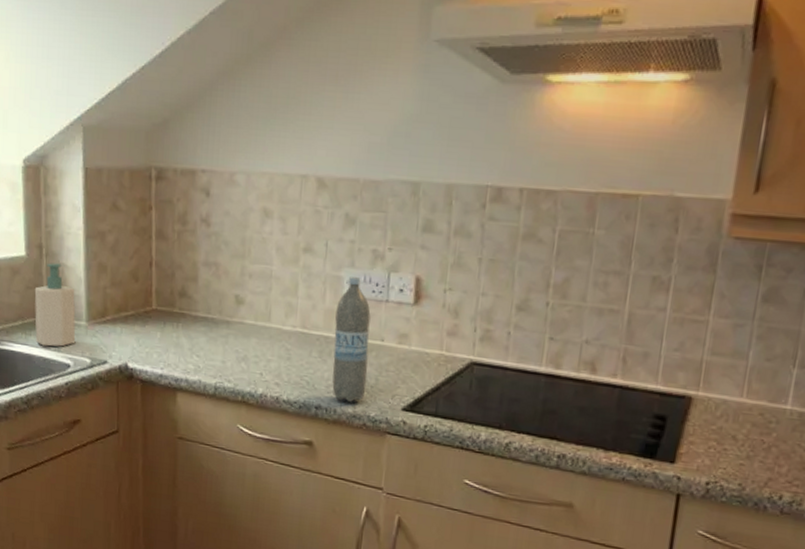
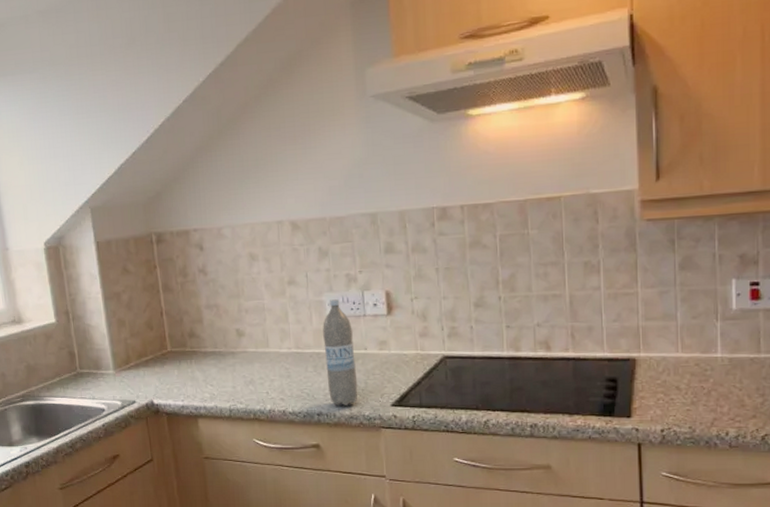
soap bottle: present [34,263,76,347] -> none [66,324,107,396]

